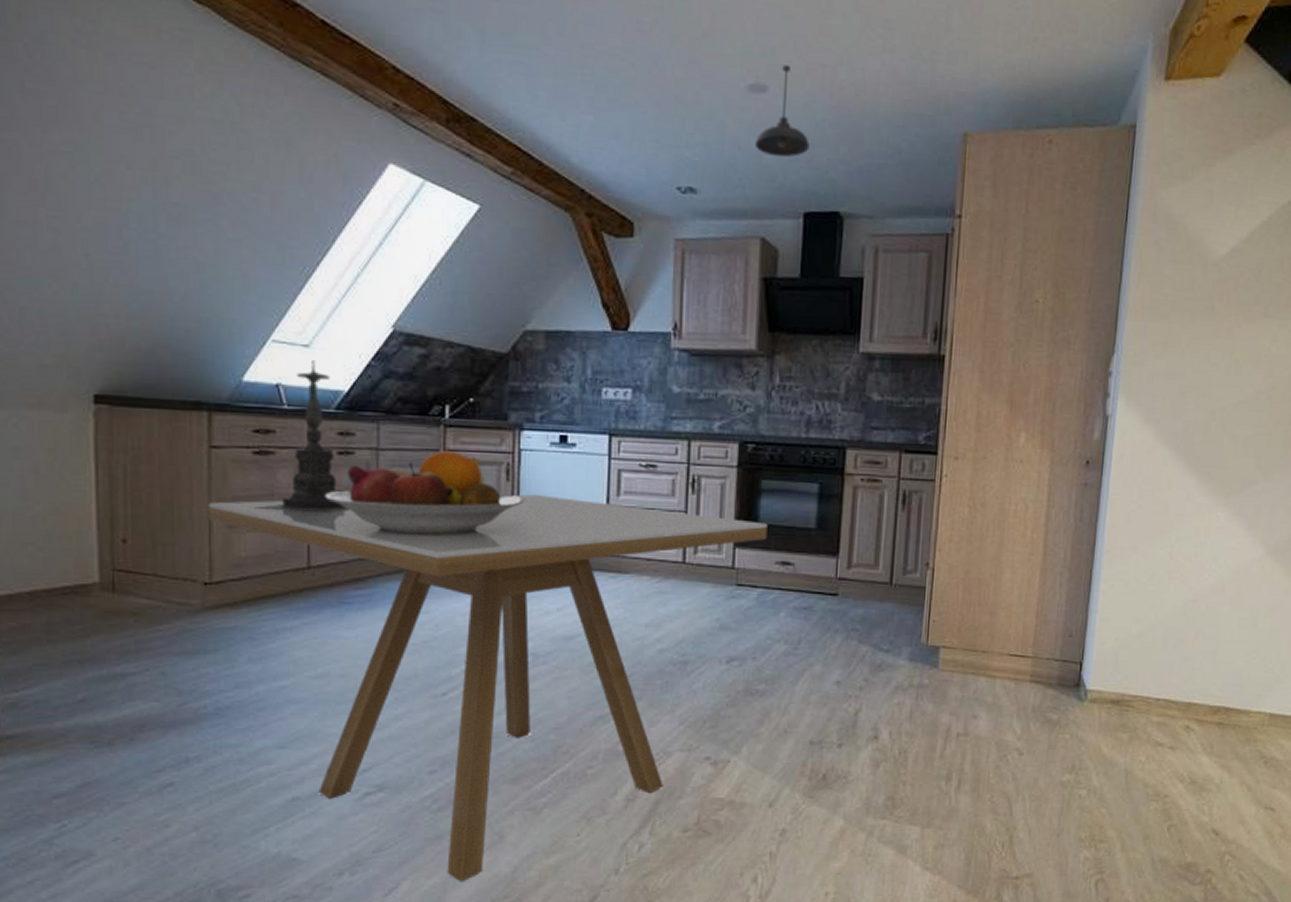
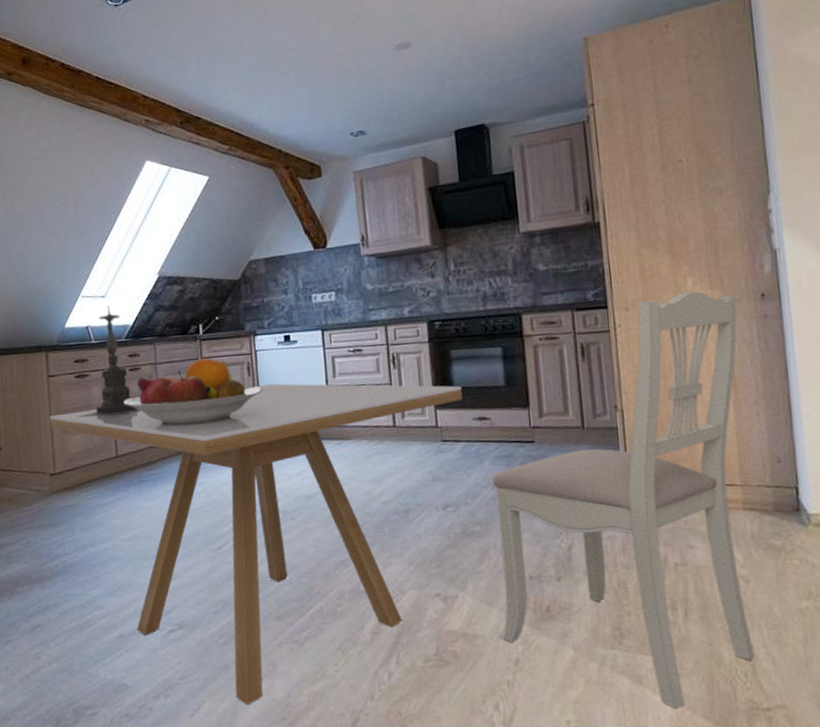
pendant light: present [755,65,810,158] -> none [407,23,452,94]
dining chair: none [771,448,1063,880] -> present [491,291,755,710]

